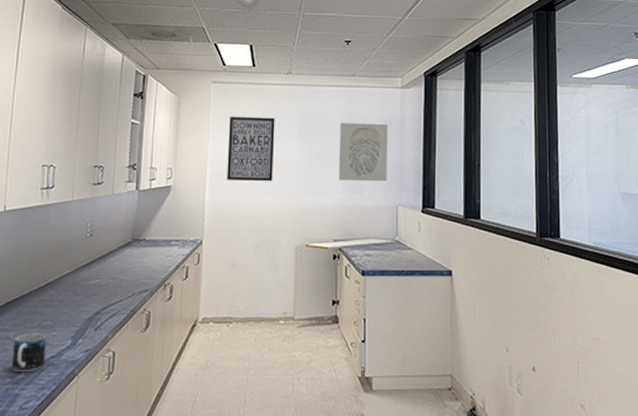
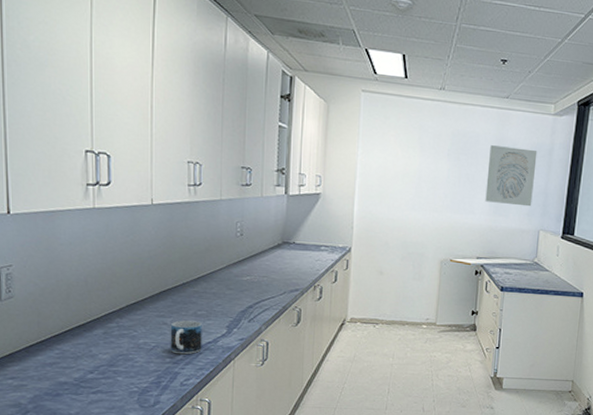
wall art: present [227,116,275,182] -> none [376,128,426,197]

